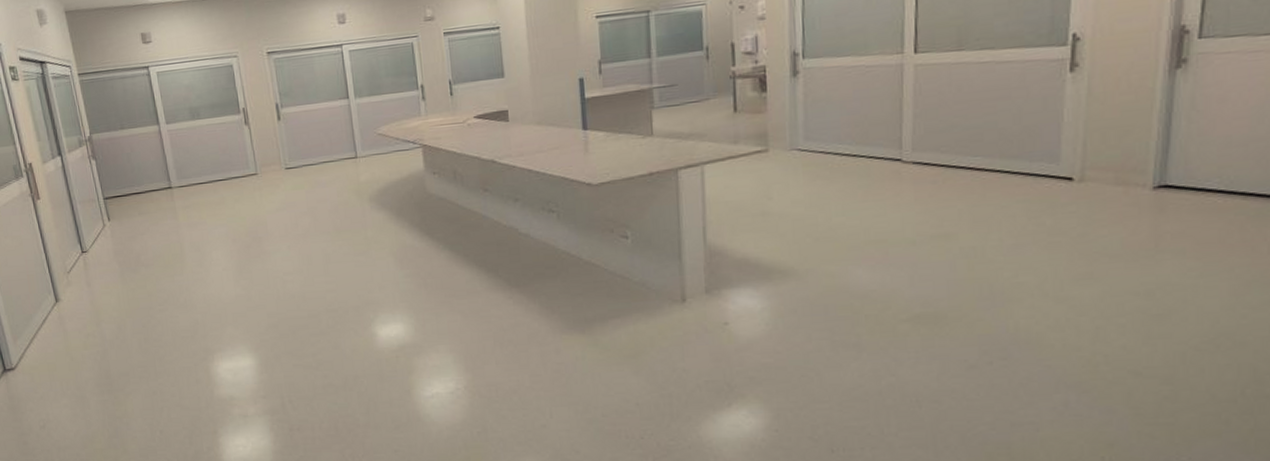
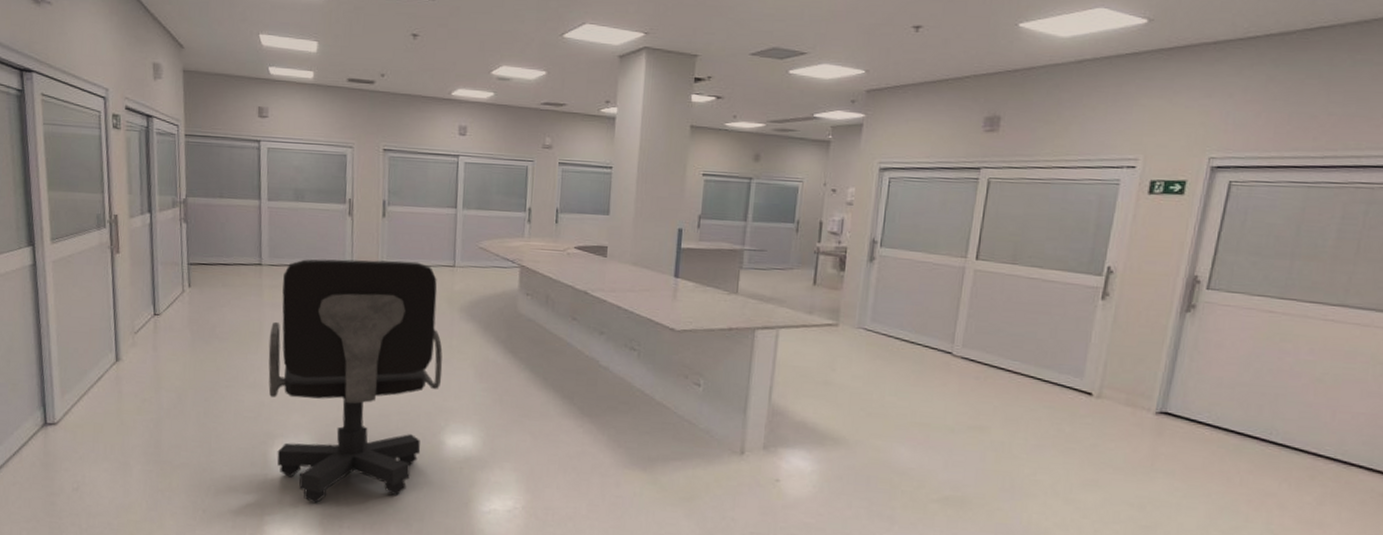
office chair: none [191,159,364,411] -> present [268,259,443,504]

